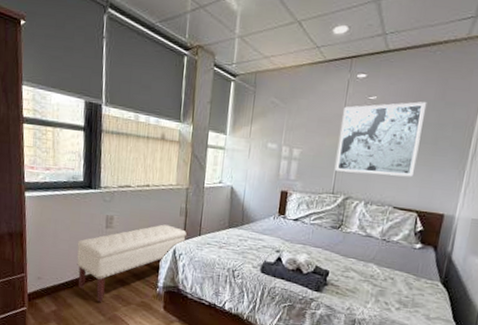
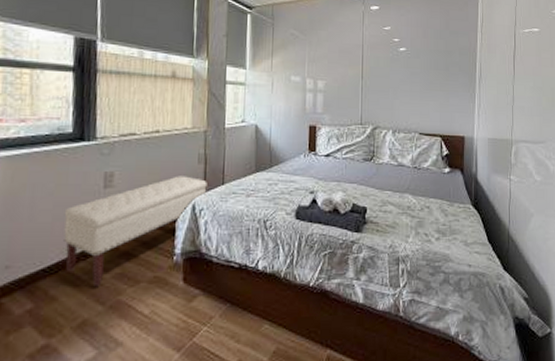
wall art: present [334,101,427,177] -> none [360,31,435,103]

